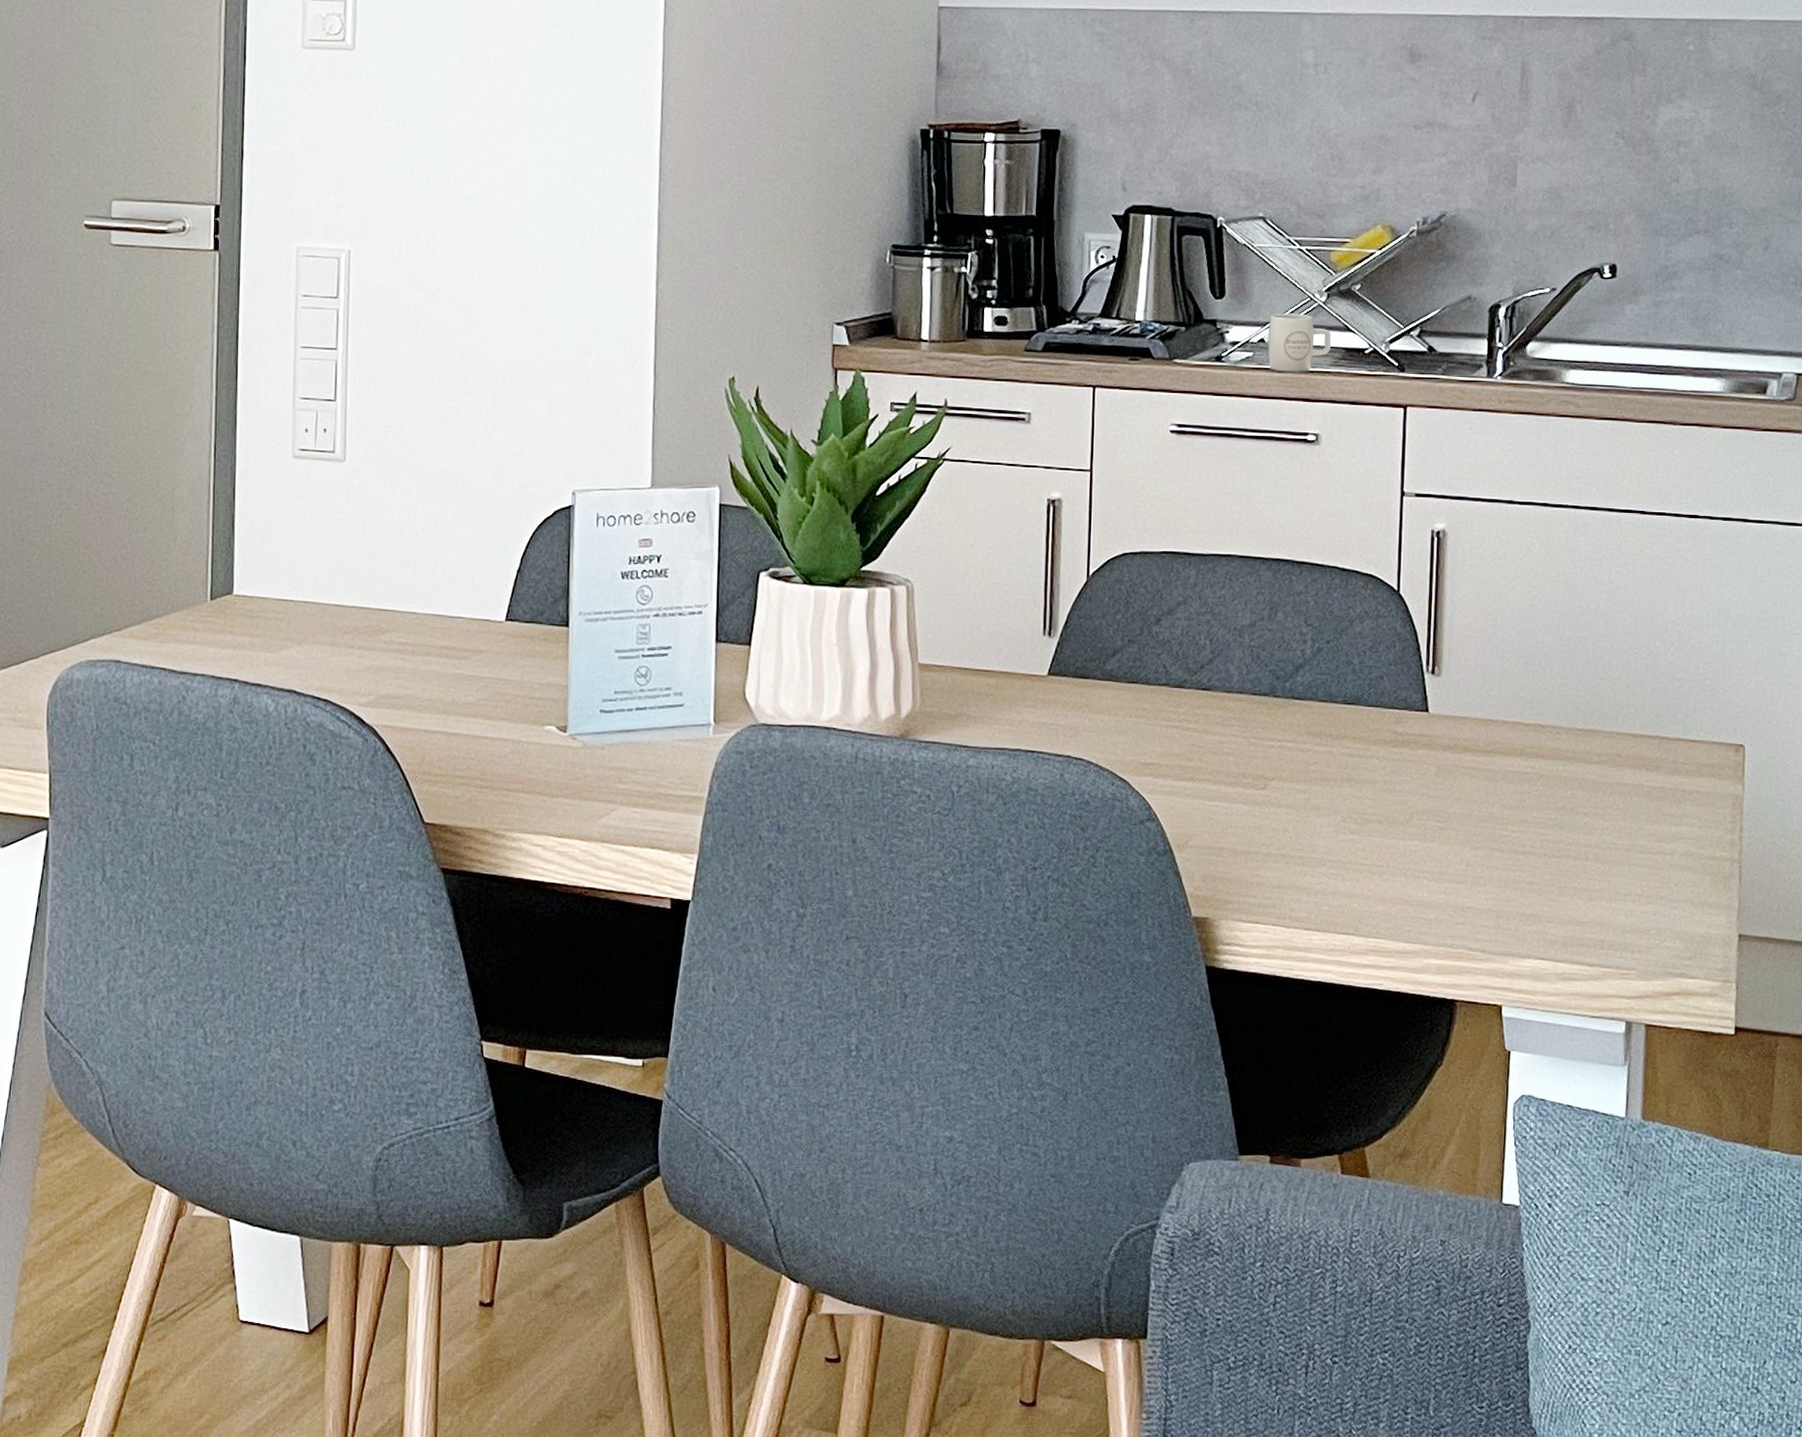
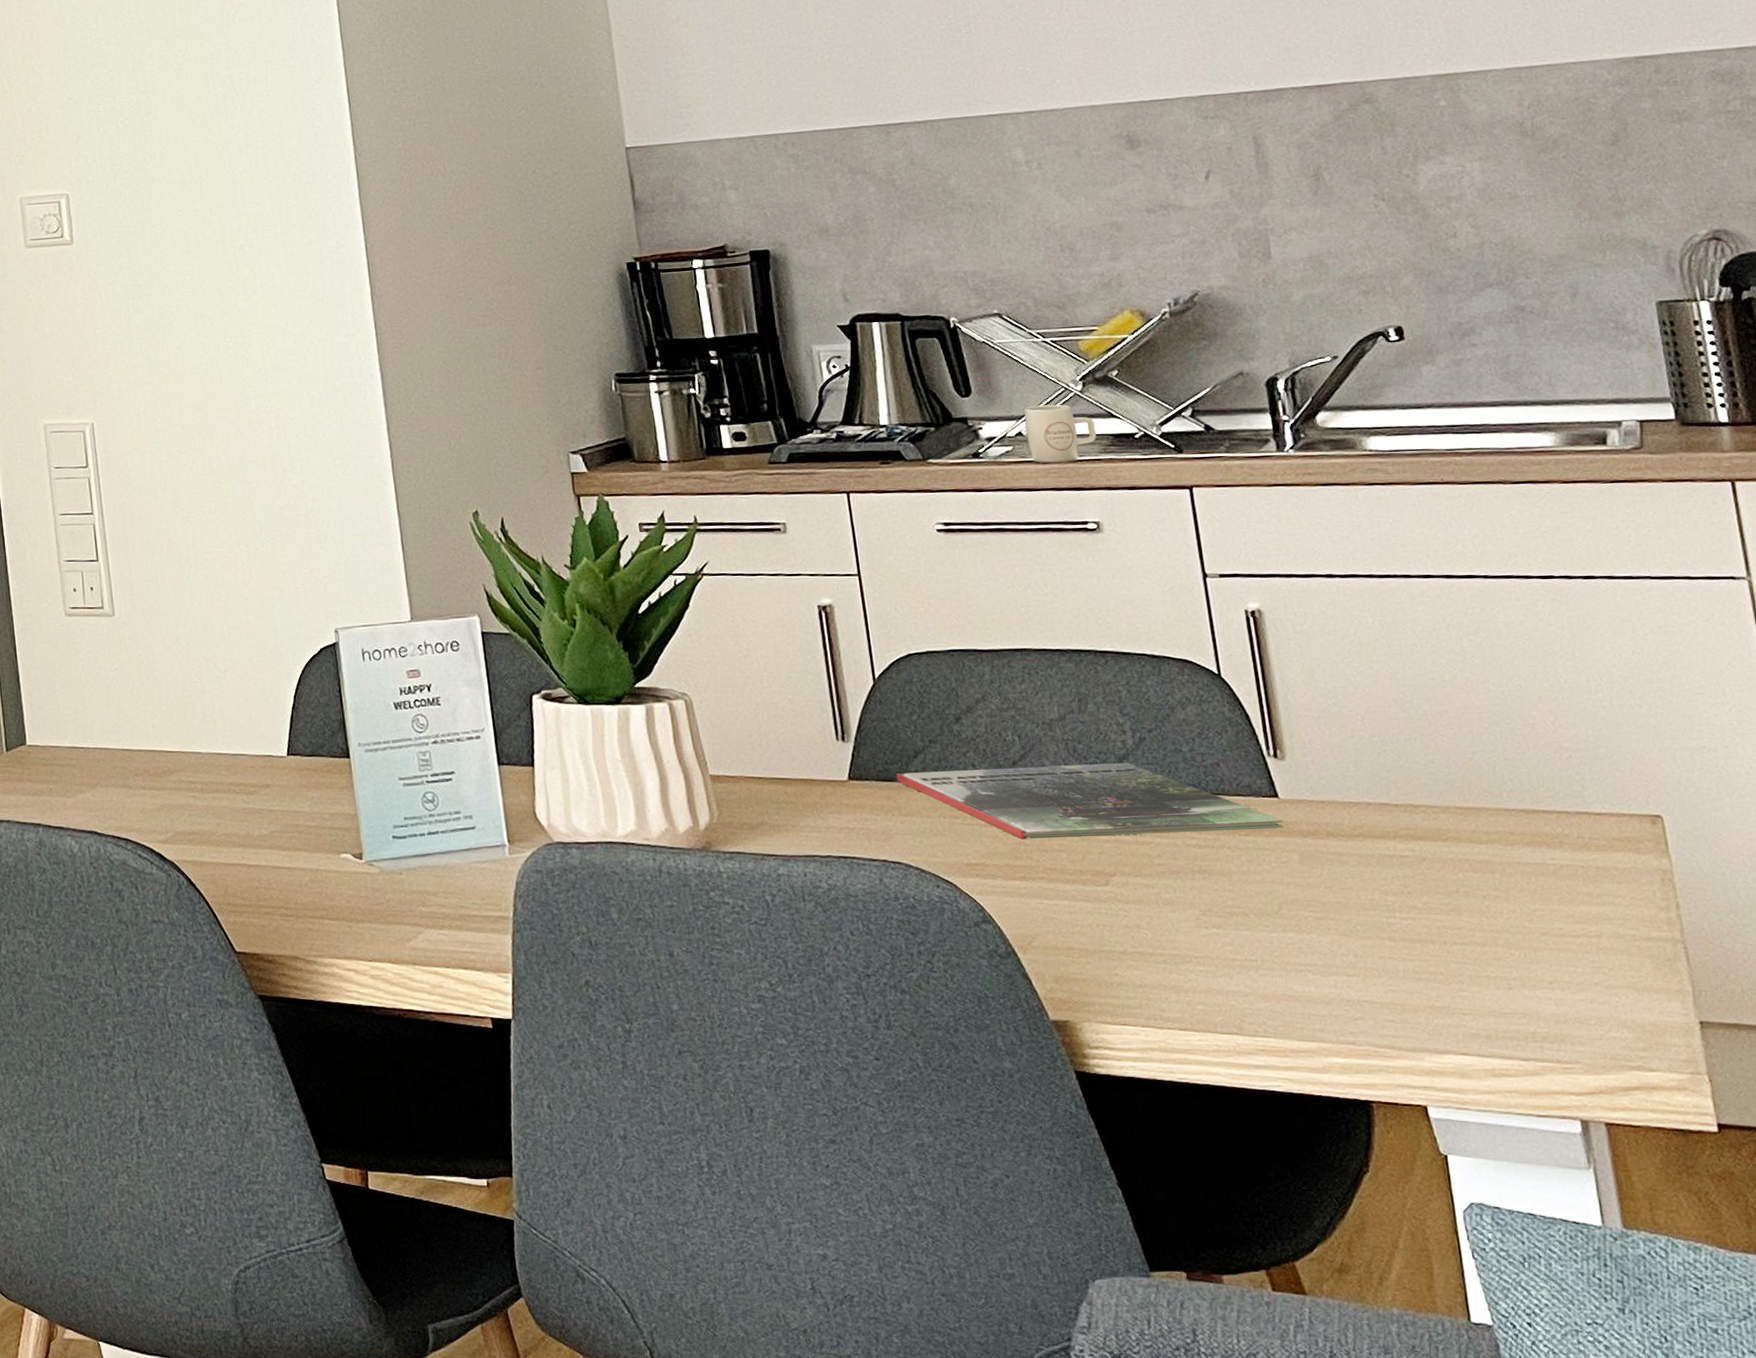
magazine: none [1093,670,1429,742] -> present [896,763,1284,840]

